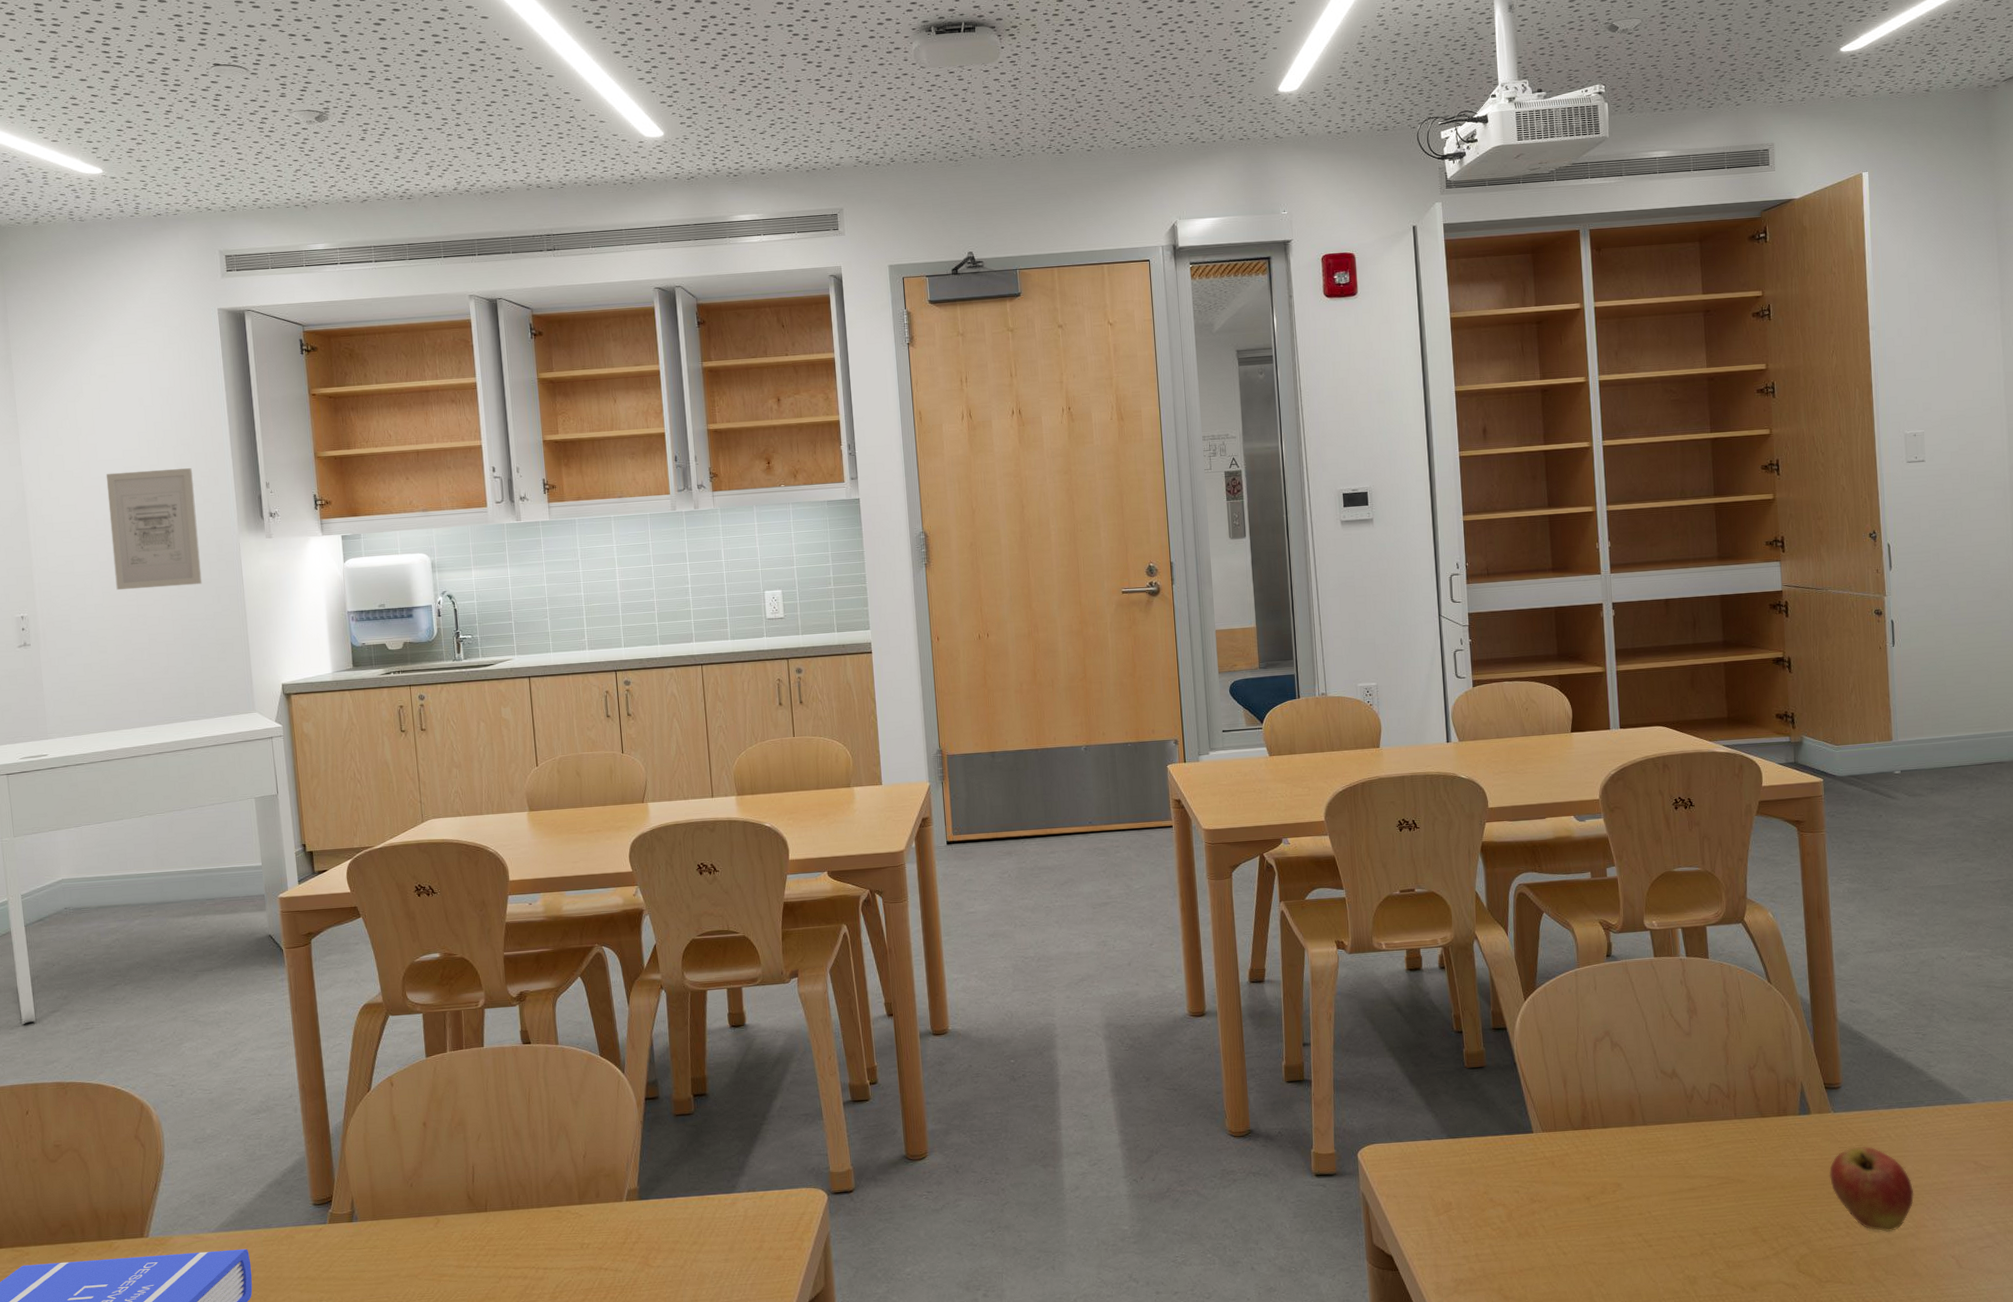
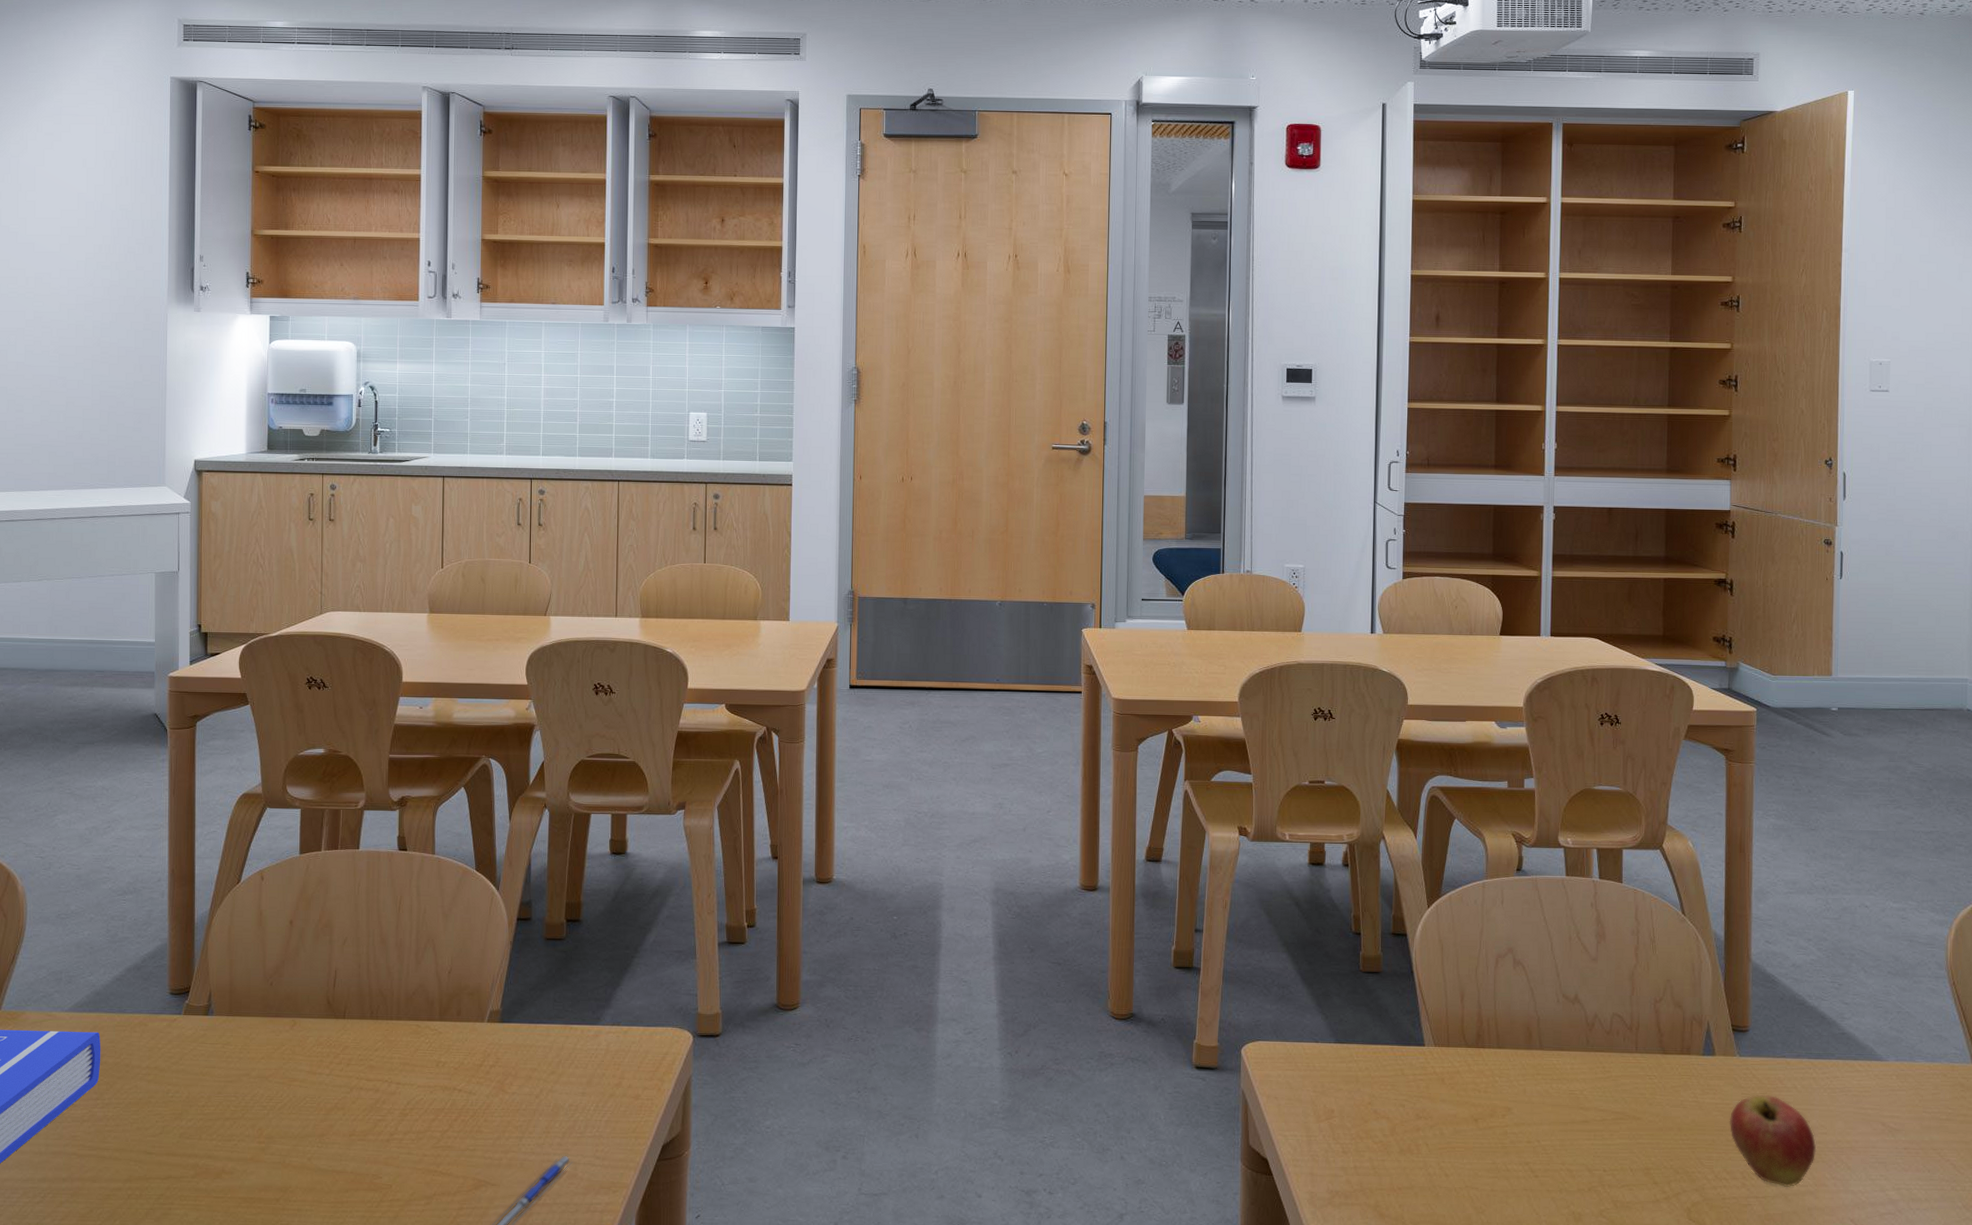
wall art: present [106,468,202,591] -> none [39,231,128,352]

